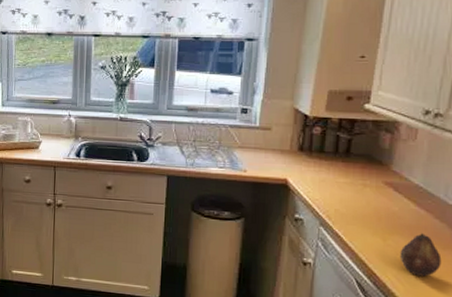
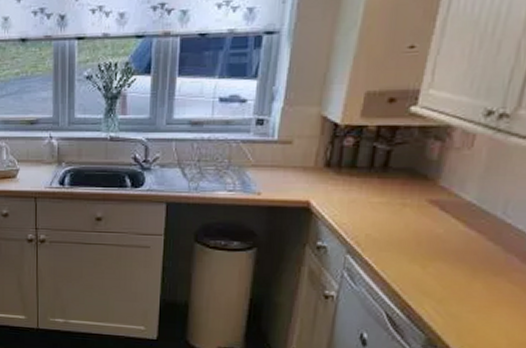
fruit: present [399,232,442,277] -> none [440,257,492,308]

